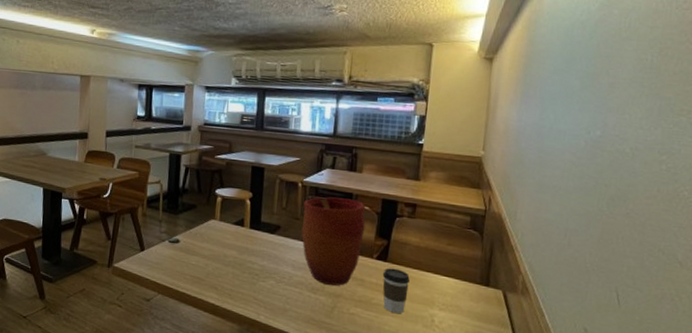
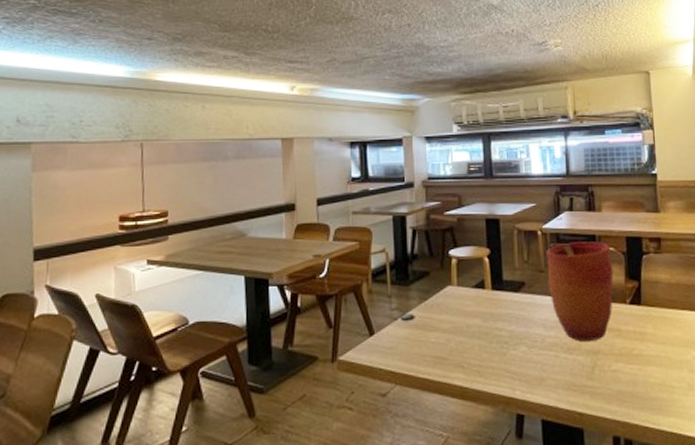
coffee cup: present [382,268,410,314] -> none [638,311,668,363]

